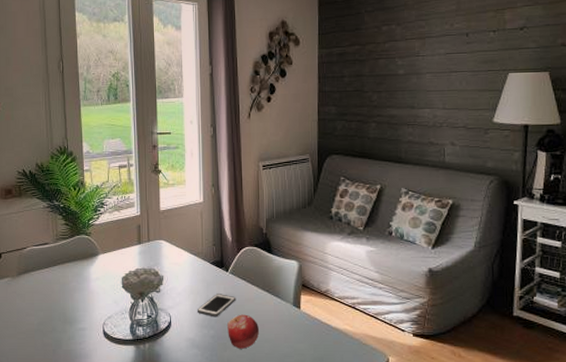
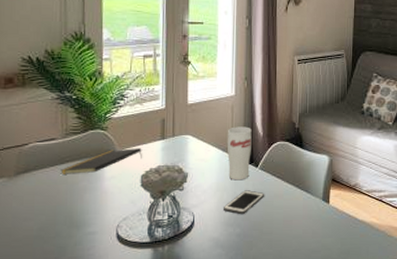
notepad: none [53,252,122,275] -> present [60,148,142,174]
cup: none [197,232,221,284] -> present [227,126,252,181]
fruit: present [227,314,259,349] -> none [254,210,287,246]

